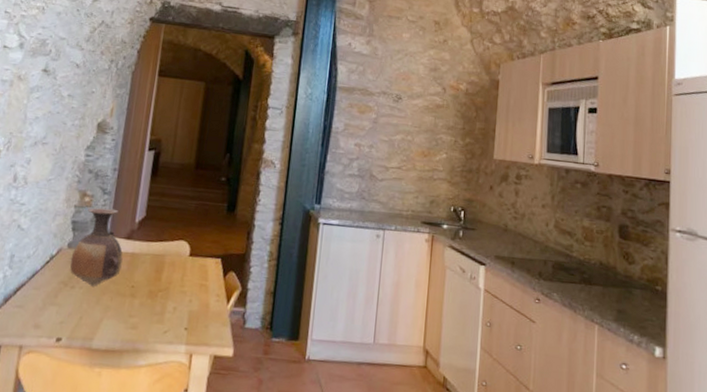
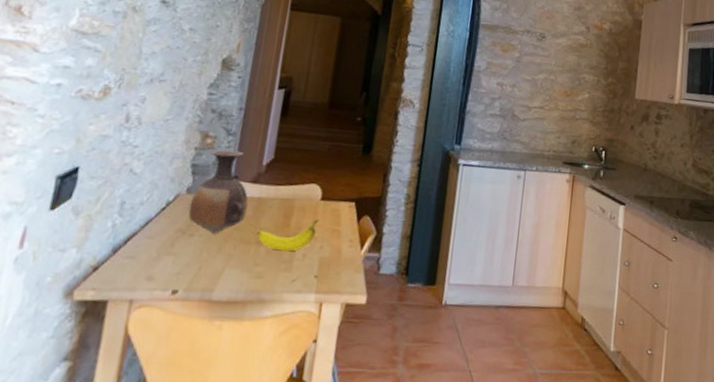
fruit: none [131,274,188,305] -> present [257,219,319,252]

